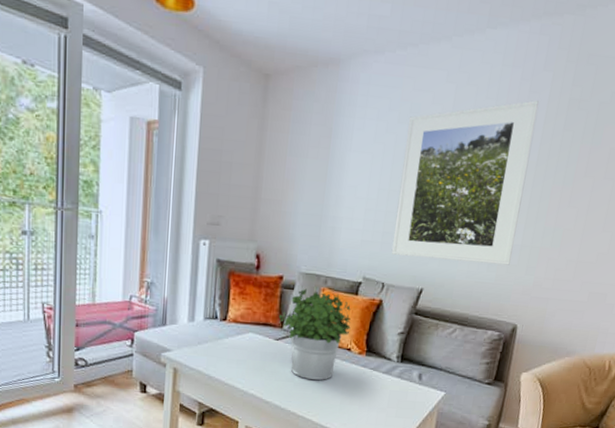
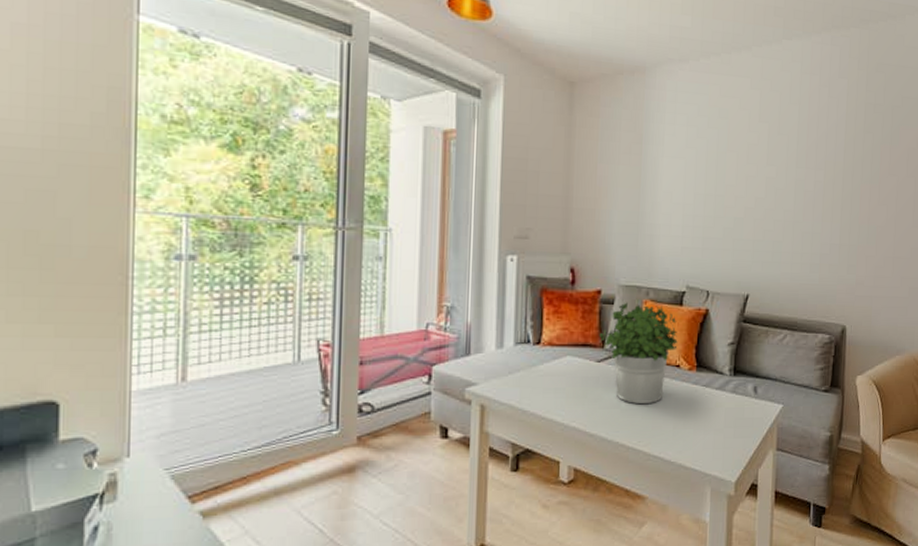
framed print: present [391,100,539,265] -> none [713,105,839,265]

